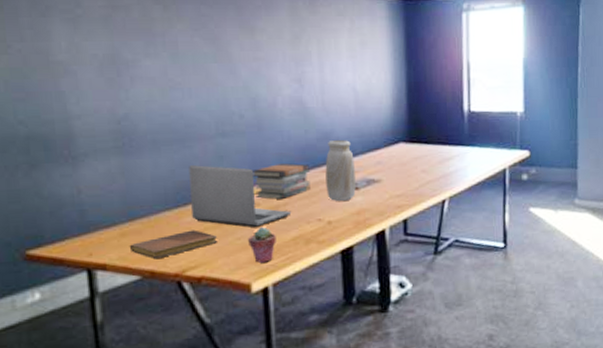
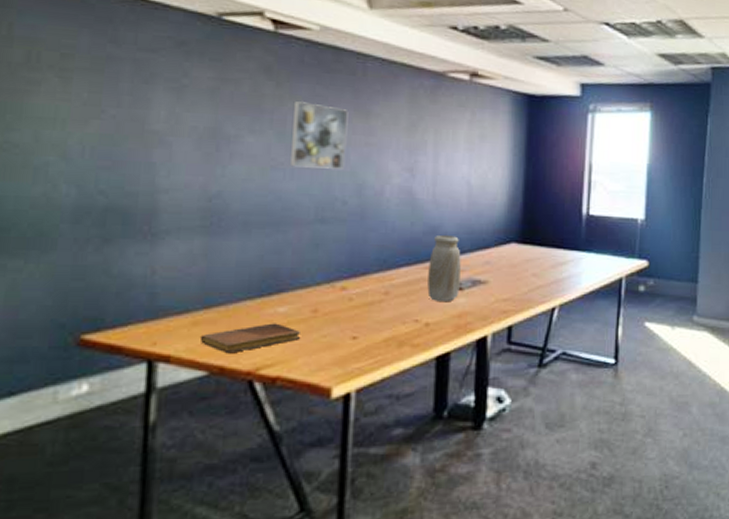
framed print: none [182,23,237,86] -> present [289,101,349,170]
laptop: present [189,165,292,228] -> none [276,252,387,326]
potted succulent: present [248,226,276,263] -> none [335,324,366,365]
book stack: present [253,163,311,199] -> none [349,257,413,295]

